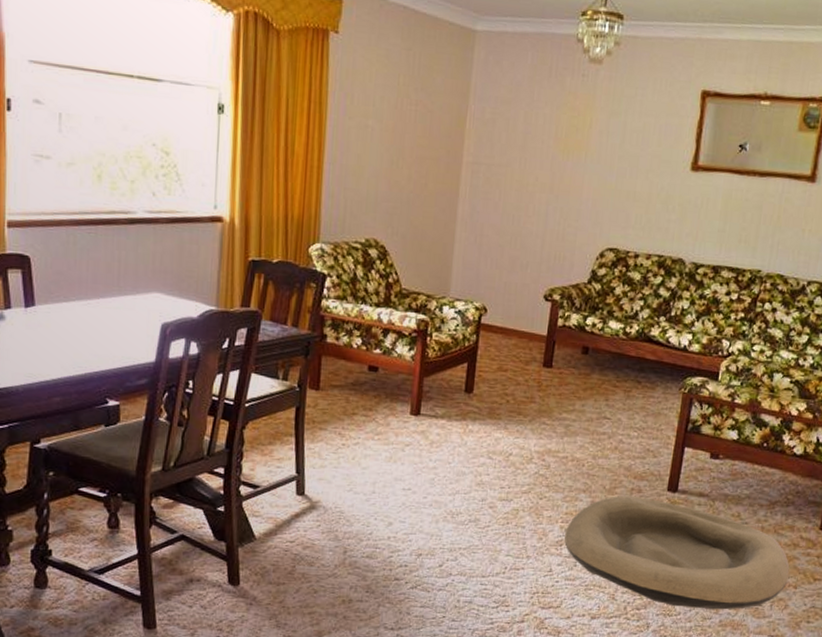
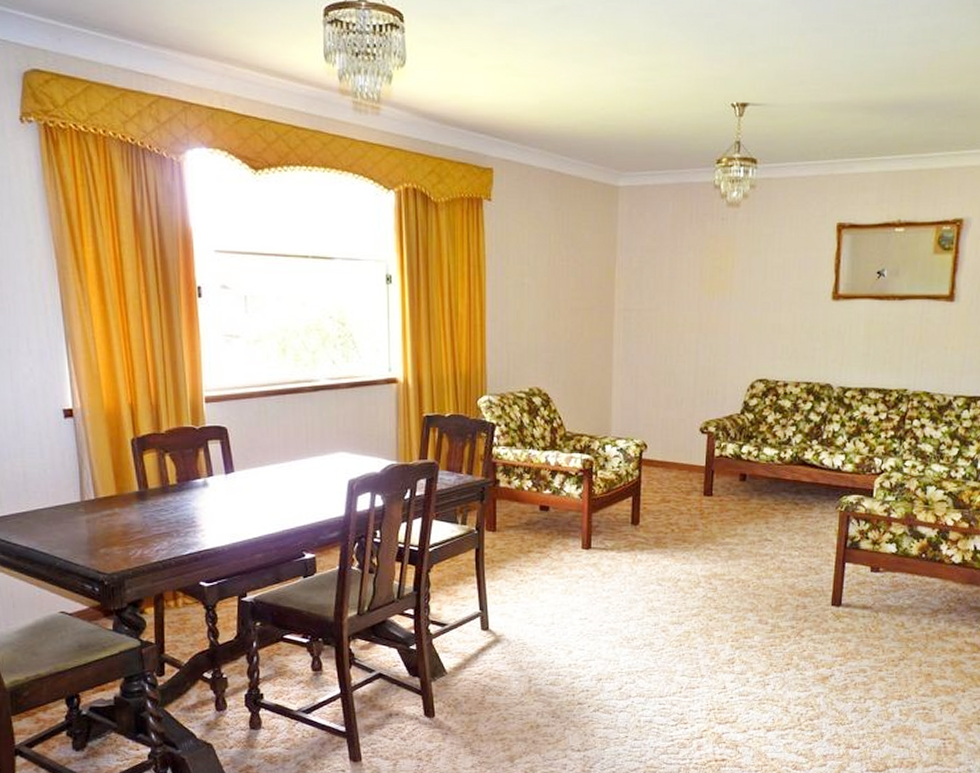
dog bed: present [564,495,790,610] -> none [736,612,957,717]

